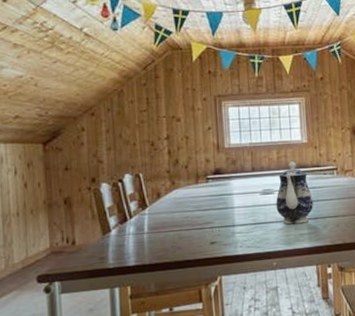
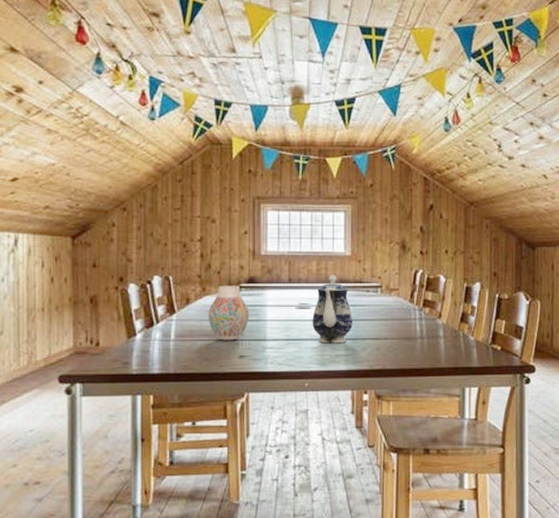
vase: none [178,178,218,230] -> present [208,286,250,341]

